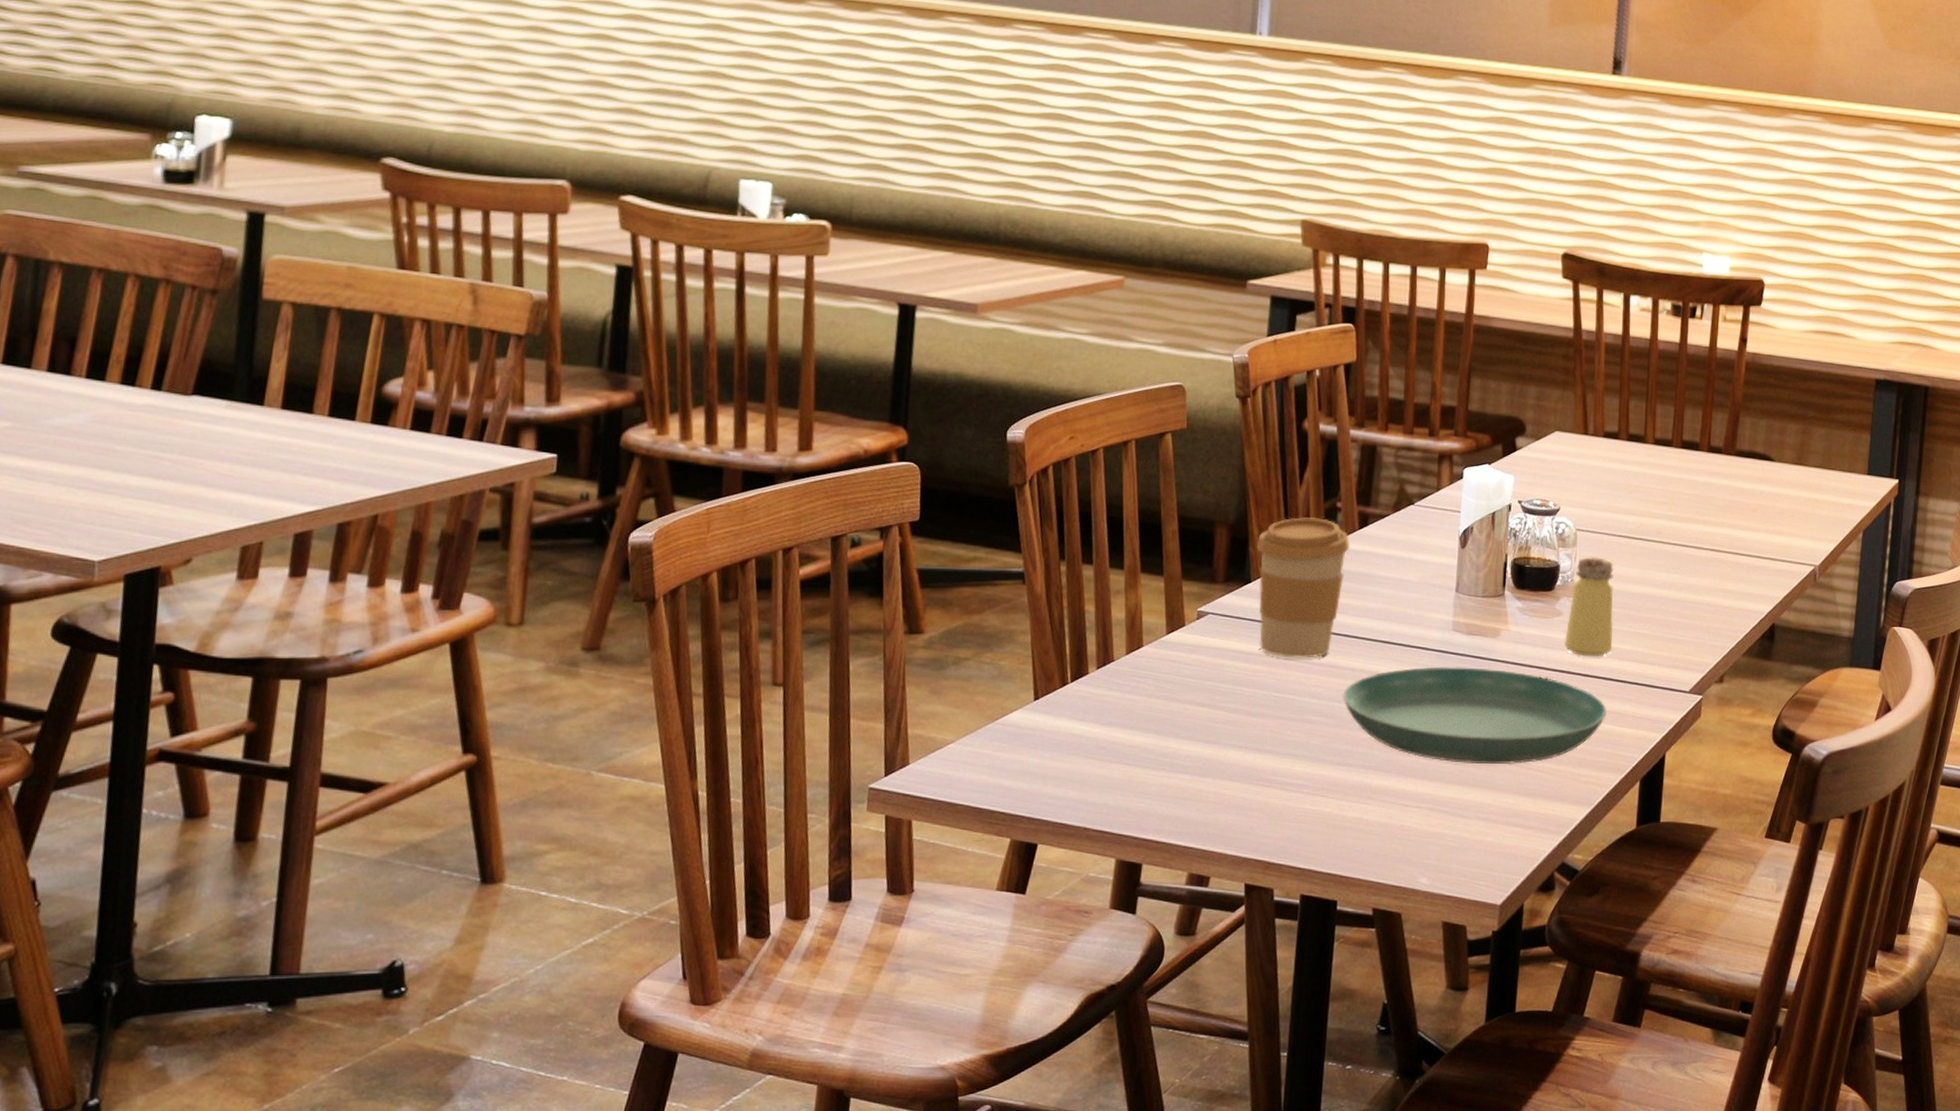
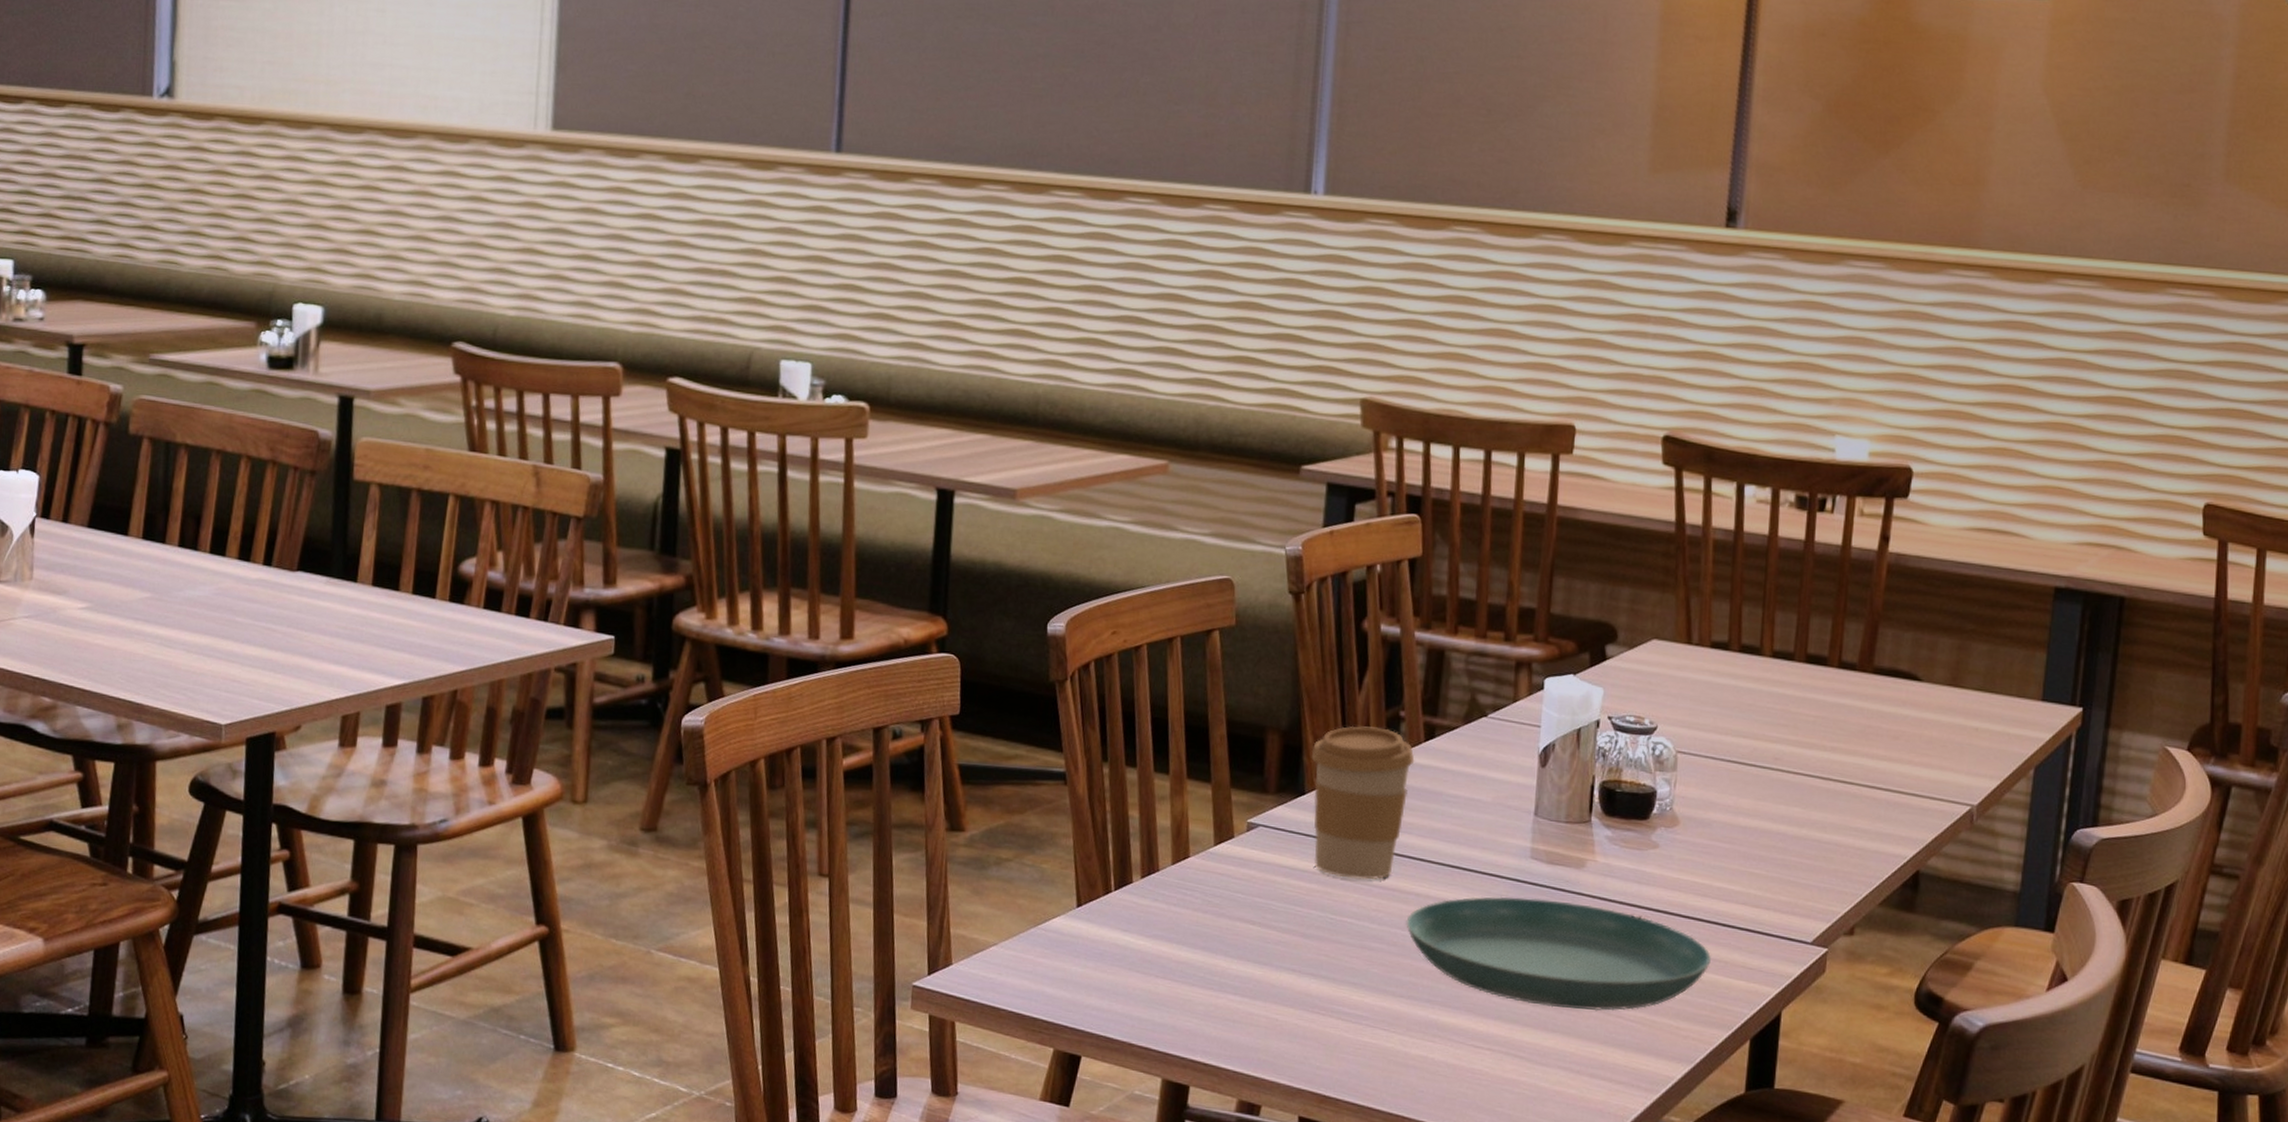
saltshaker: present [1563,556,1614,657] -> none [1660,782,1722,897]

